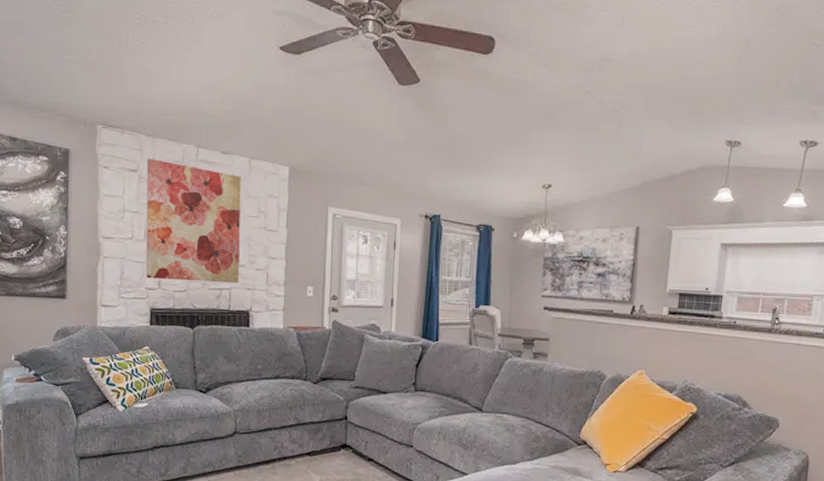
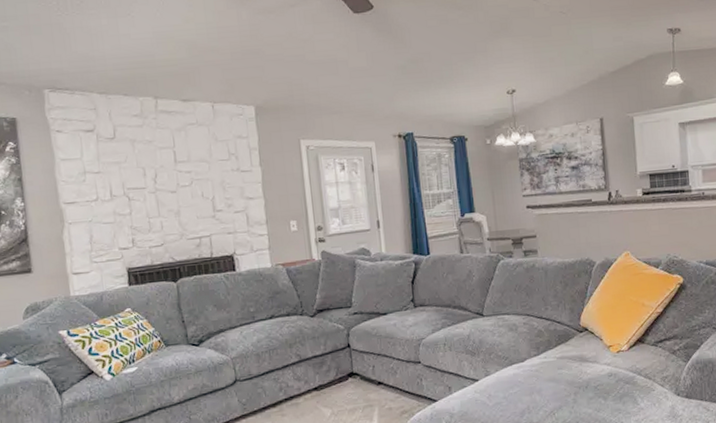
wall art: present [146,158,241,284] -> none [102,115,218,239]

